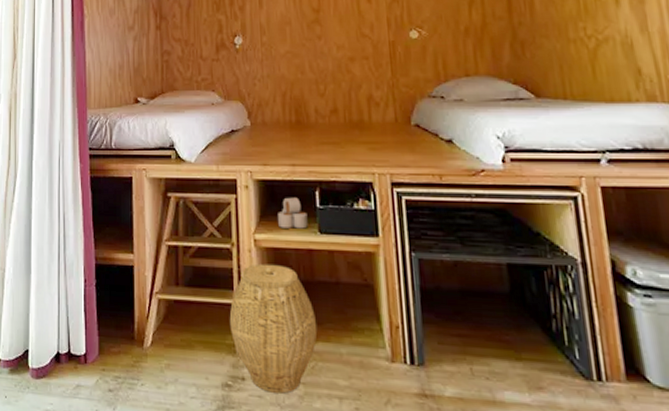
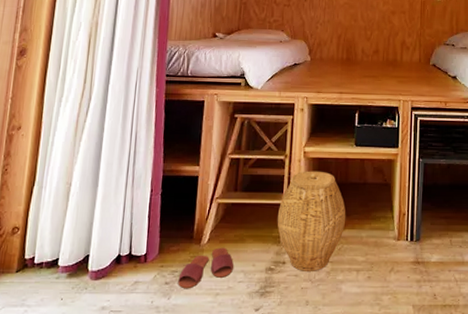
slippers: none [122,353,183,399] -> present [178,247,234,288]
toilet paper roll: present [278,197,308,229] -> none [324,118,348,143]

